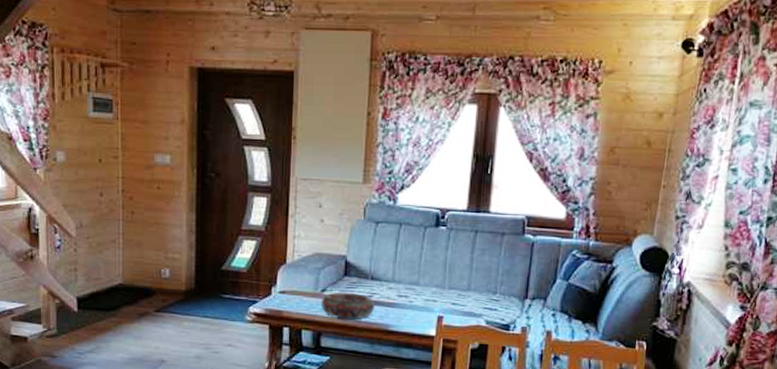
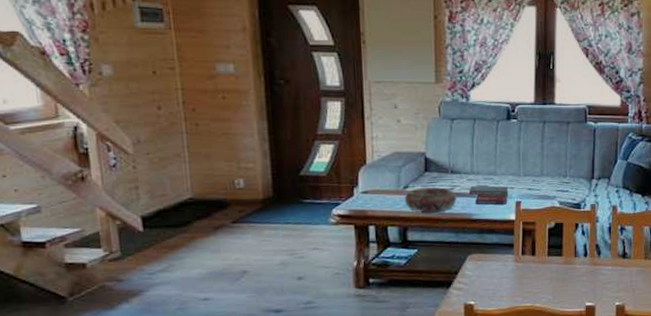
books: none [388,295,431,319] -> present [469,186,509,205]

